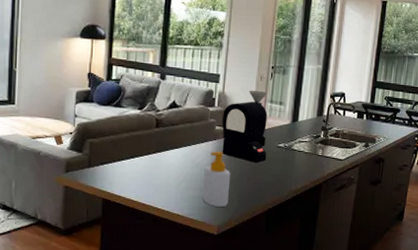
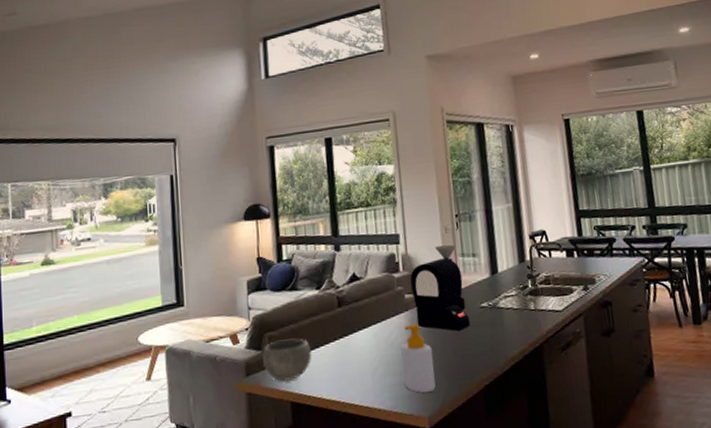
bowl: none [81,147,127,182] -> present [261,338,312,382]

